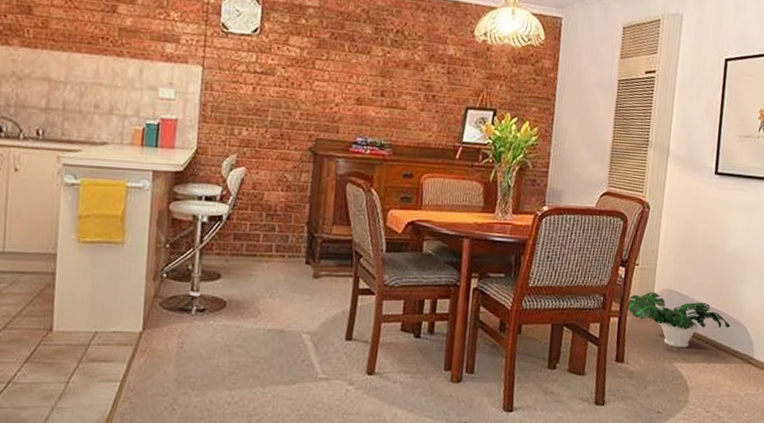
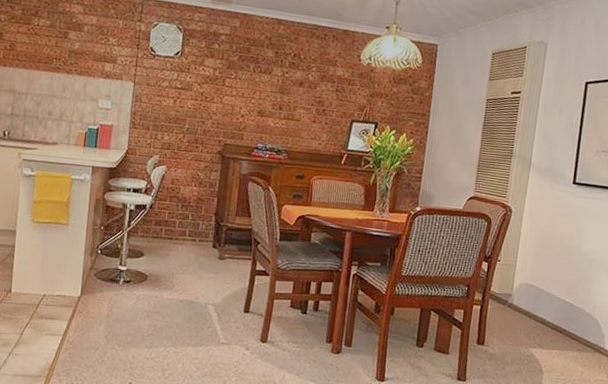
potted plant: present [626,291,731,348] -> none [488,284,584,336]

